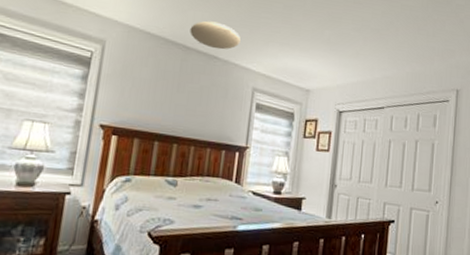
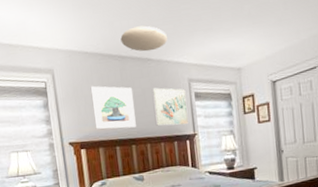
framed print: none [136,69,190,125] -> present [90,85,136,129]
wall art: none [205,88,247,135] -> present [151,87,189,127]

